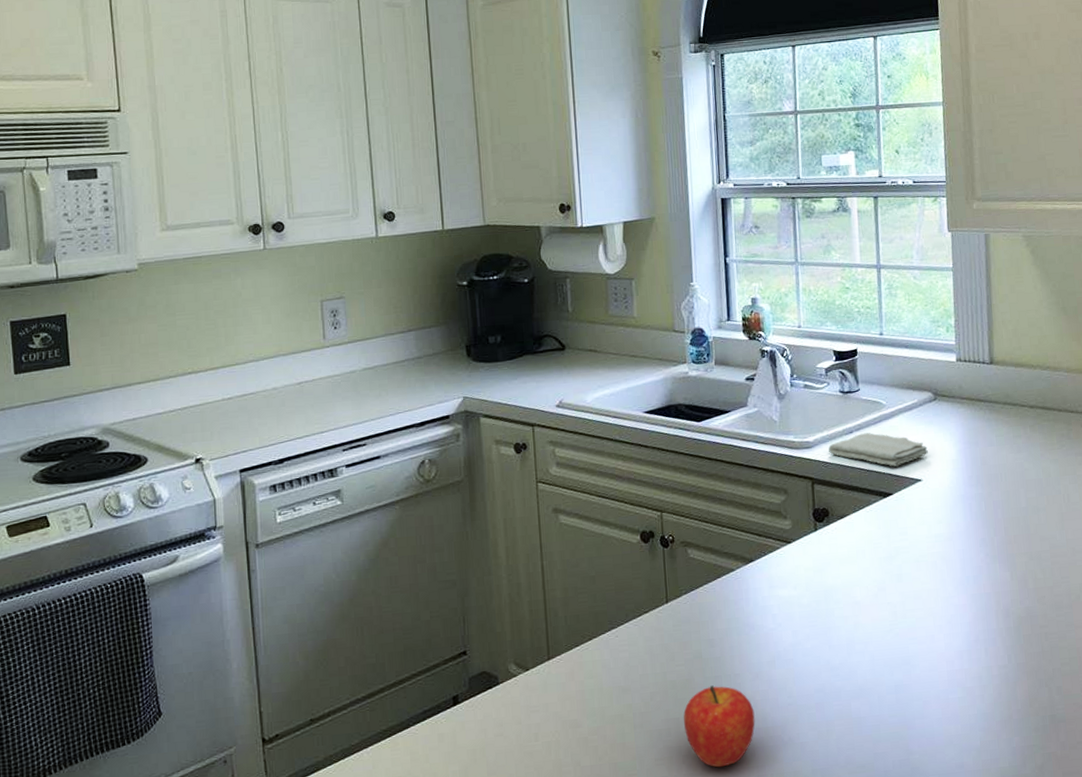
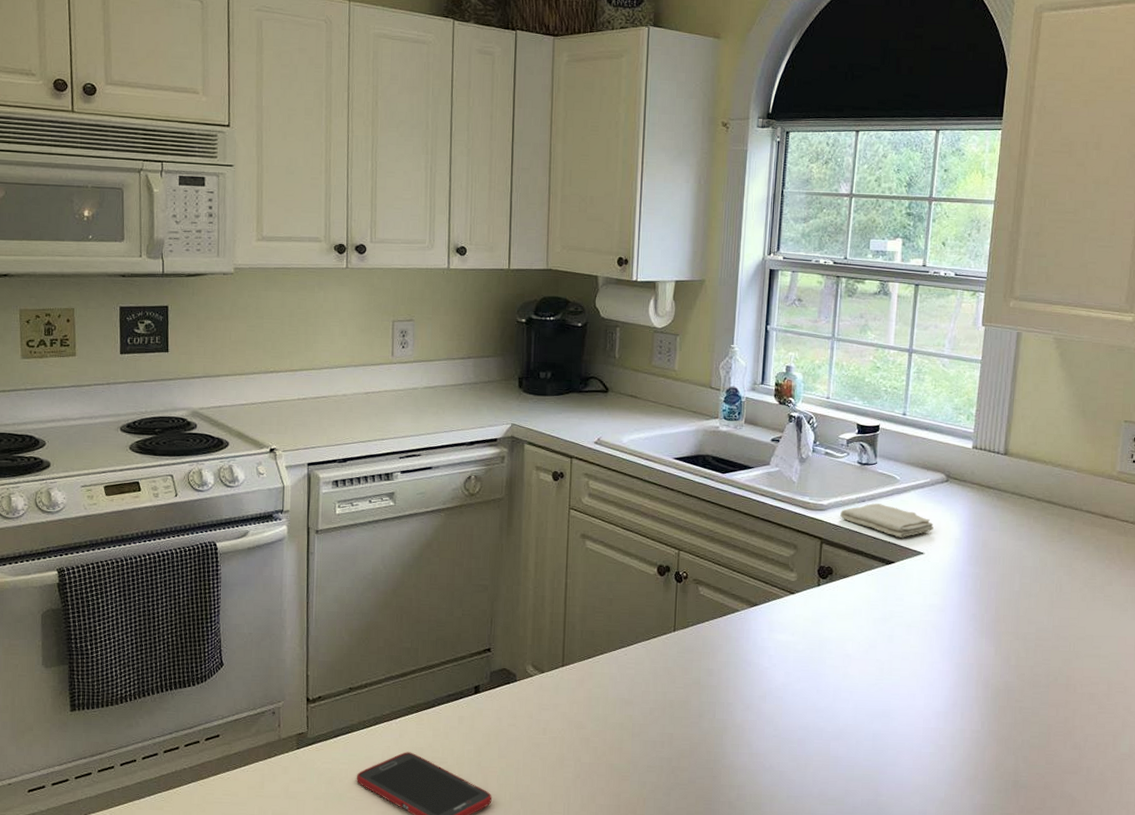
fruit: present [683,685,755,768] -> none [676,710,742,782]

